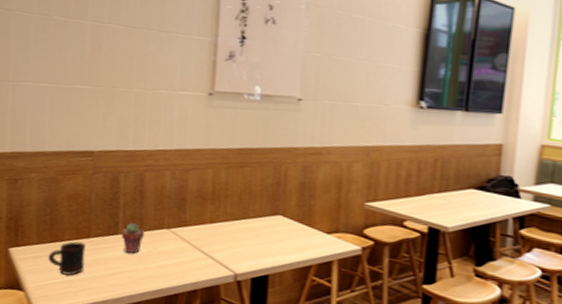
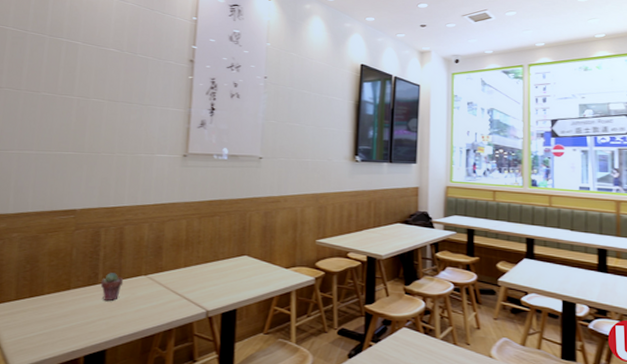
mug: present [48,241,86,275] -> none [26,293,66,327]

